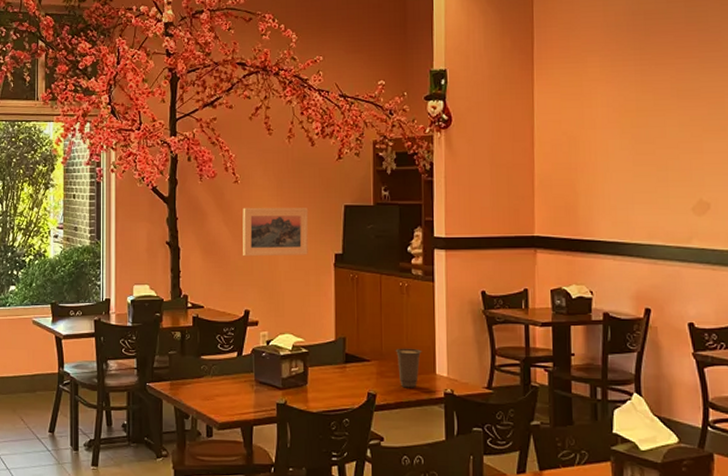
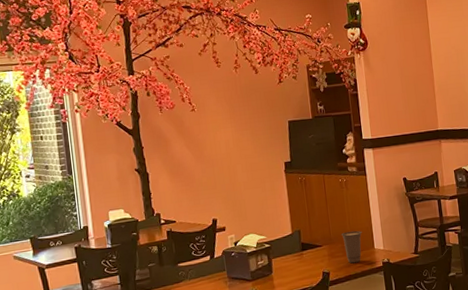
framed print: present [242,207,309,257] -> none [201,126,262,174]

